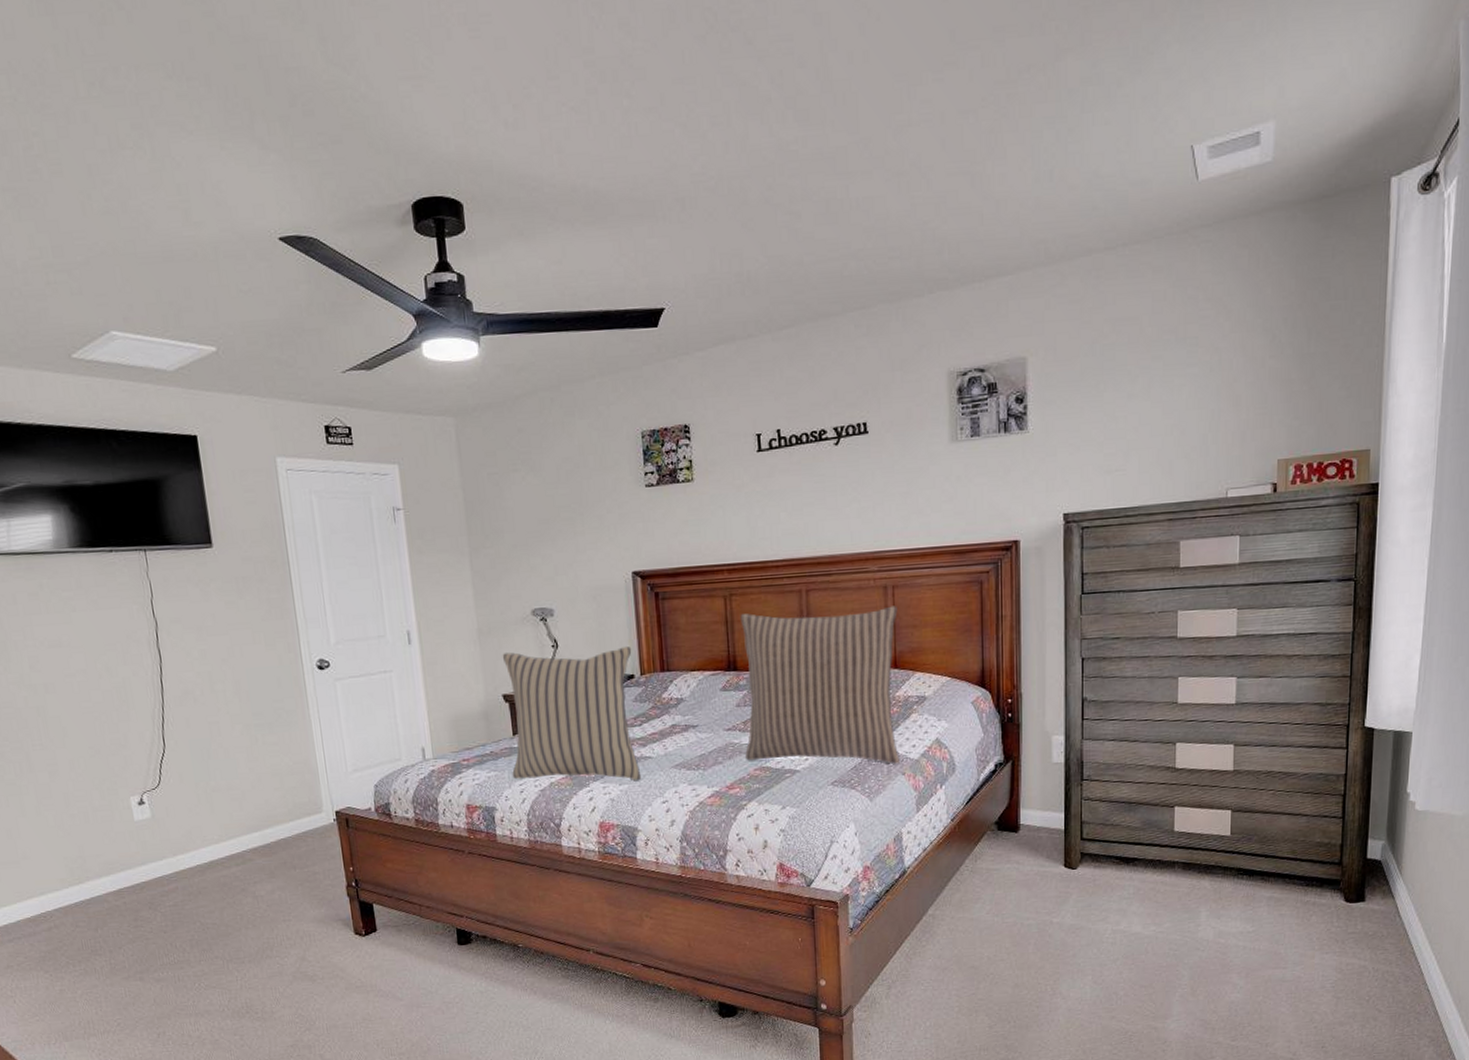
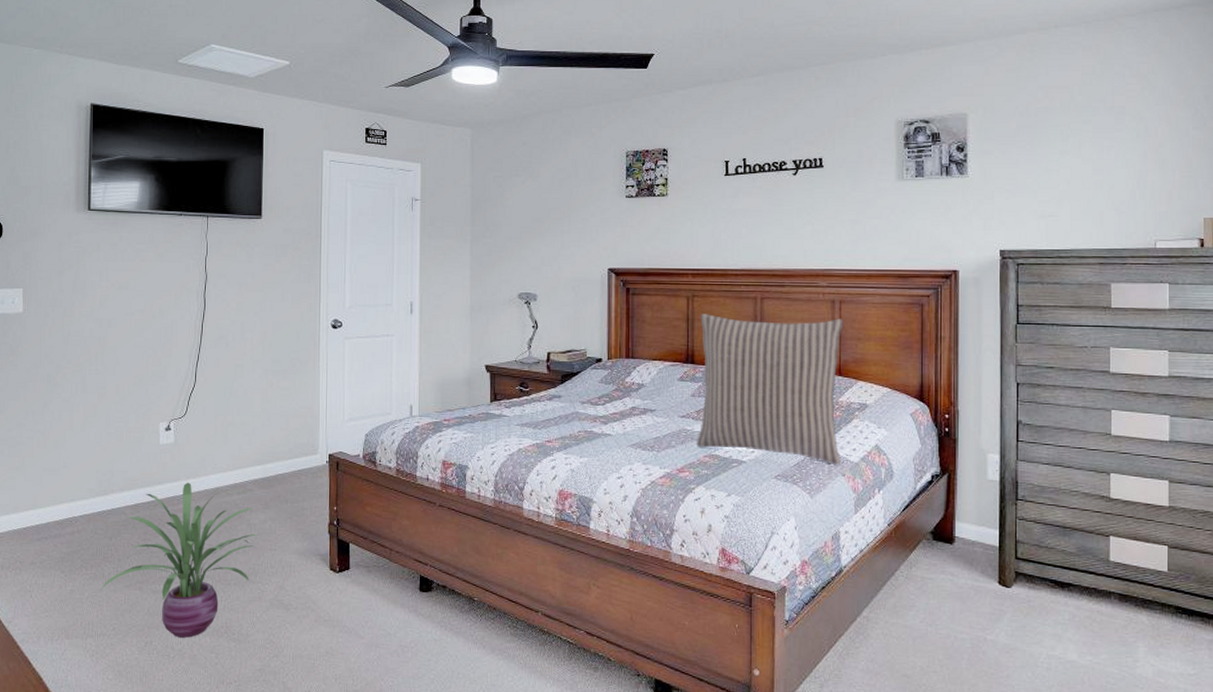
decorative plant: none [94,859,267,1024] -> present [100,482,258,638]
pillow: present [502,647,642,780] -> none [486,329,602,455]

